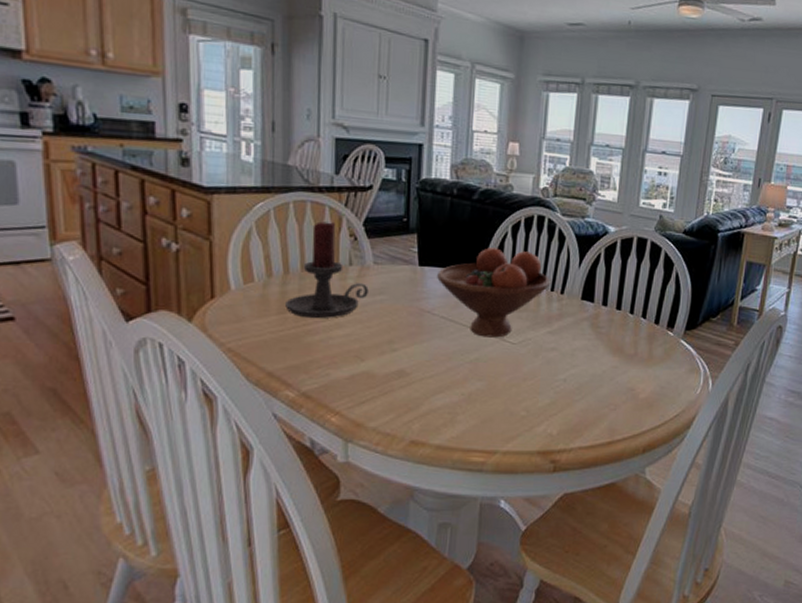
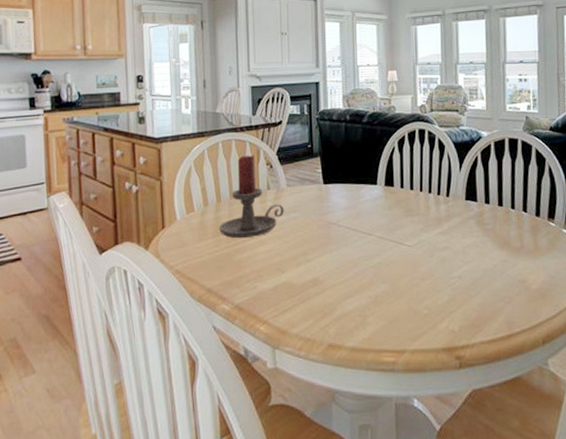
fruit bowl: present [437,247,551,338] -> none [339,162,437,243]

